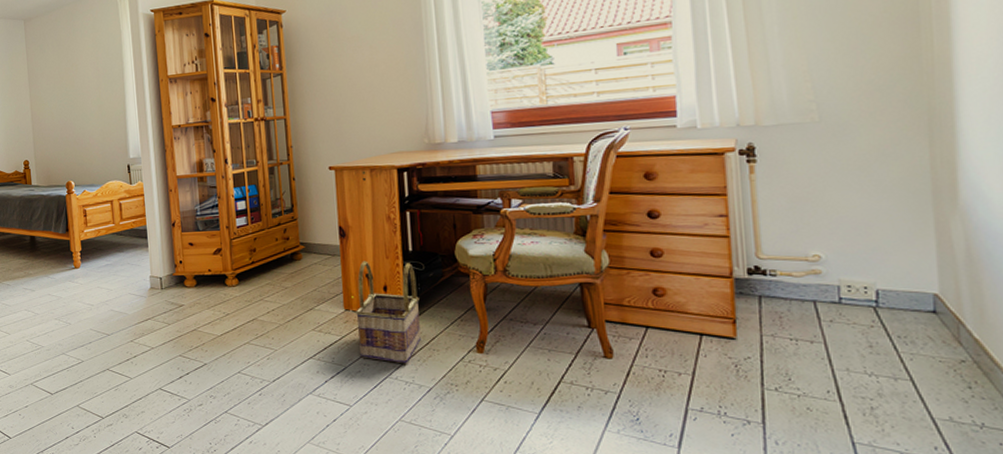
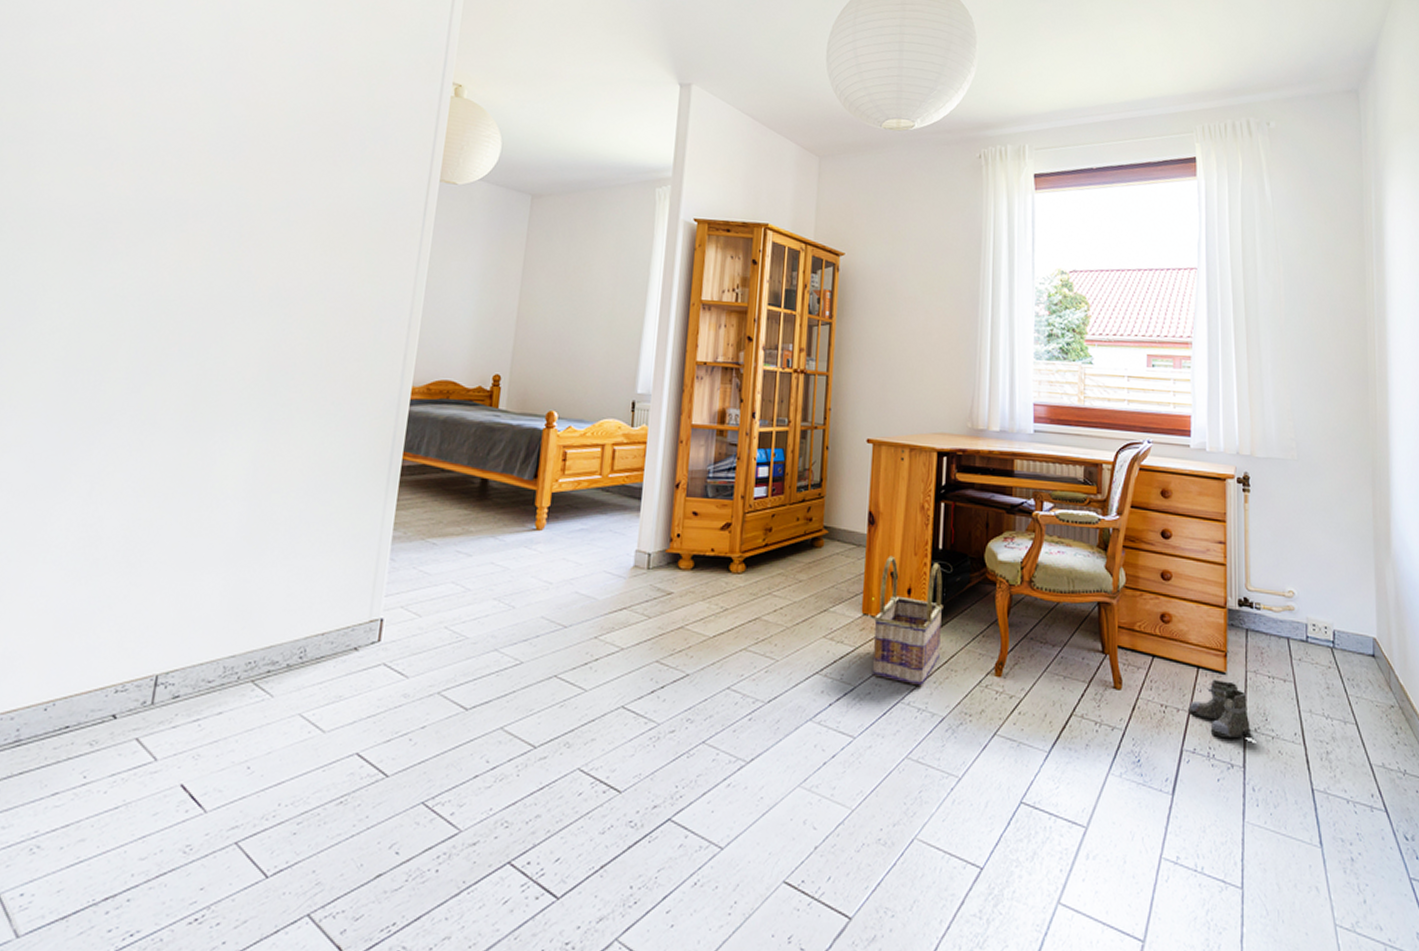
boots: none [692,344,770,398] -> present [1188,679,1251,739]

